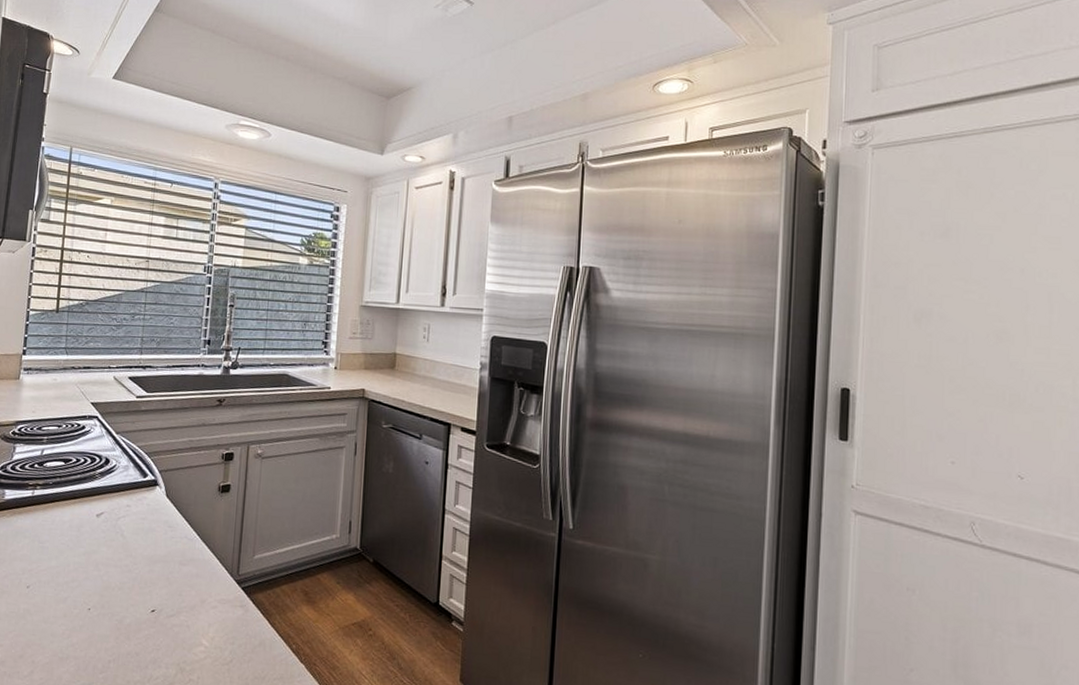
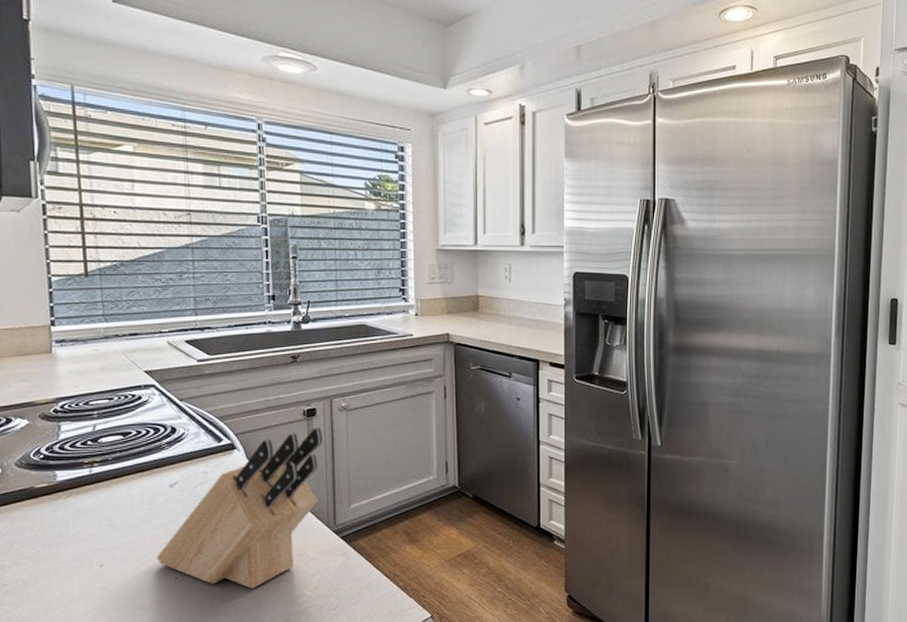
knife block: none [75,472,237,630] -> present [157,427,323,589]

